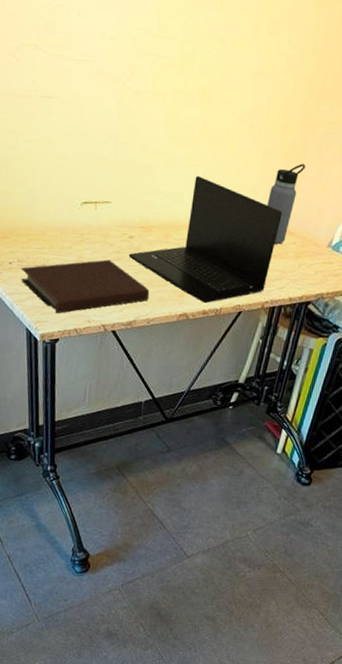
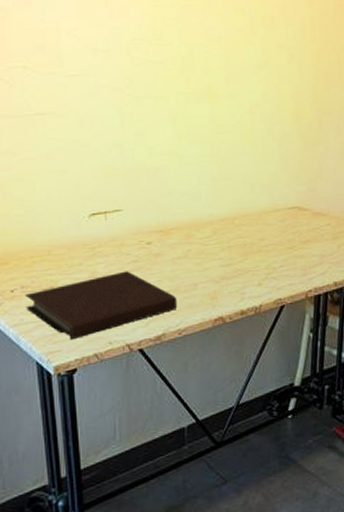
laptop: present [128,175,282,304] -> none [148,170,311,303]
water bottle: present [267,164,306,244] -> none [292,145,326,228]

